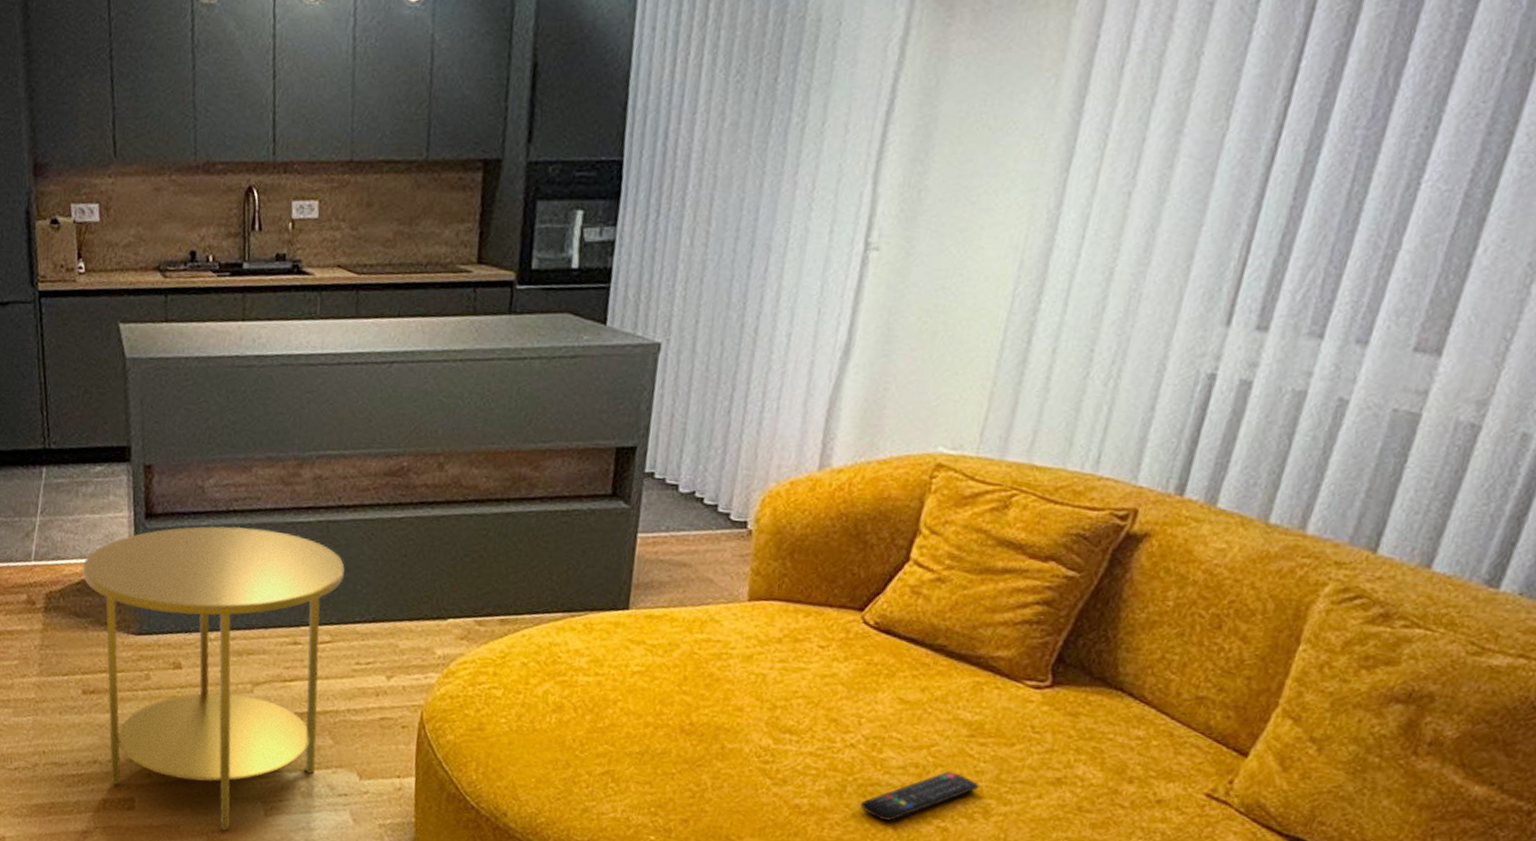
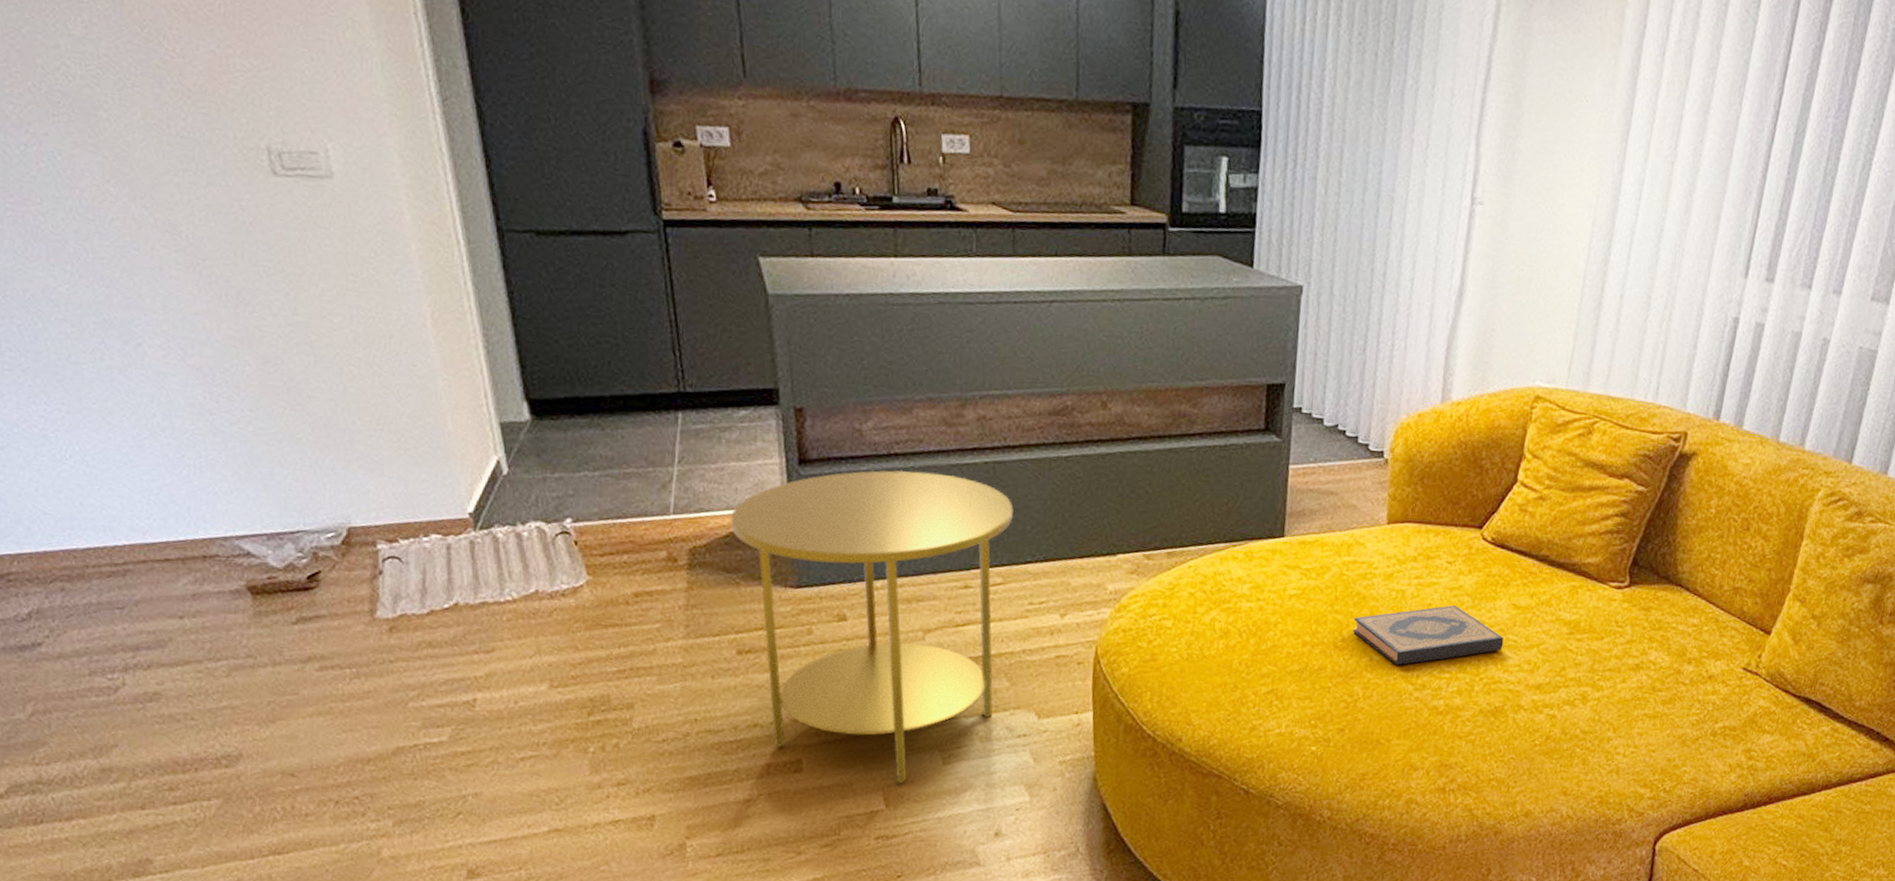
hardback book: none [703,694,886,756] -> present [1353,605,1504,665]
remote control: present [860,771,980,822] -> none [1486,666,1579,715]

